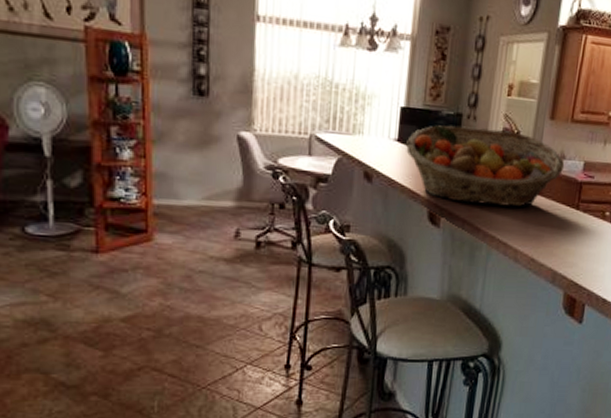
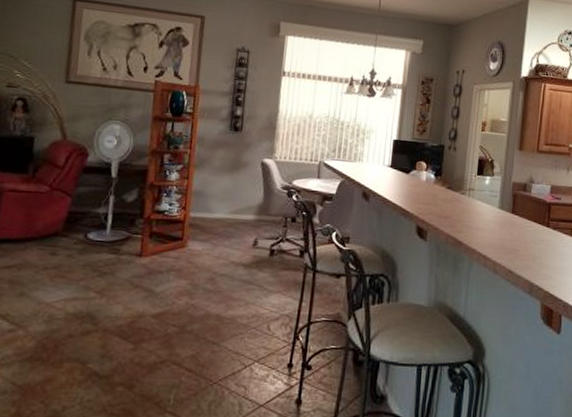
fruit basket: present [406,125,565,207] -> none [398,154,534,224]

